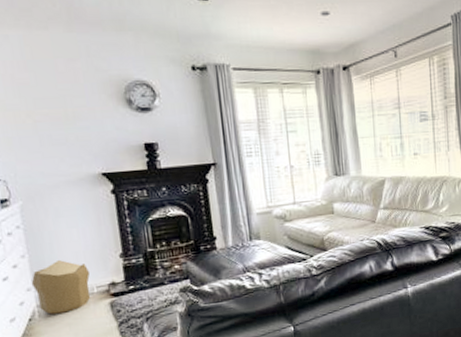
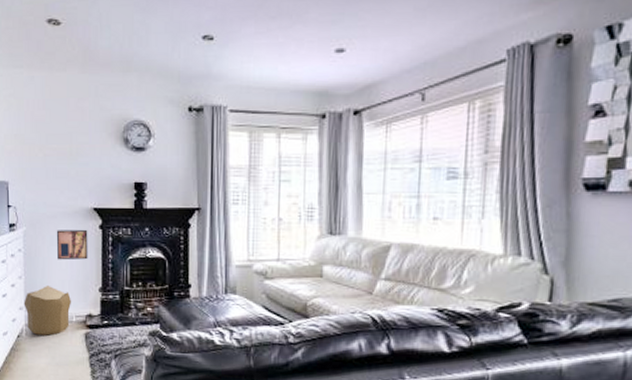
wall art: none [62,197,103,232] -> present [57,230,88,260]

